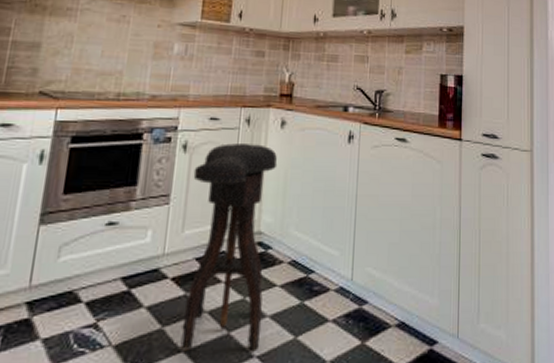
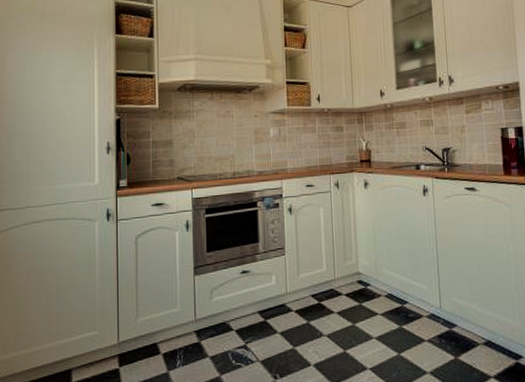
stool: present [180,142,278,351] -> none [300,202,371,365]

